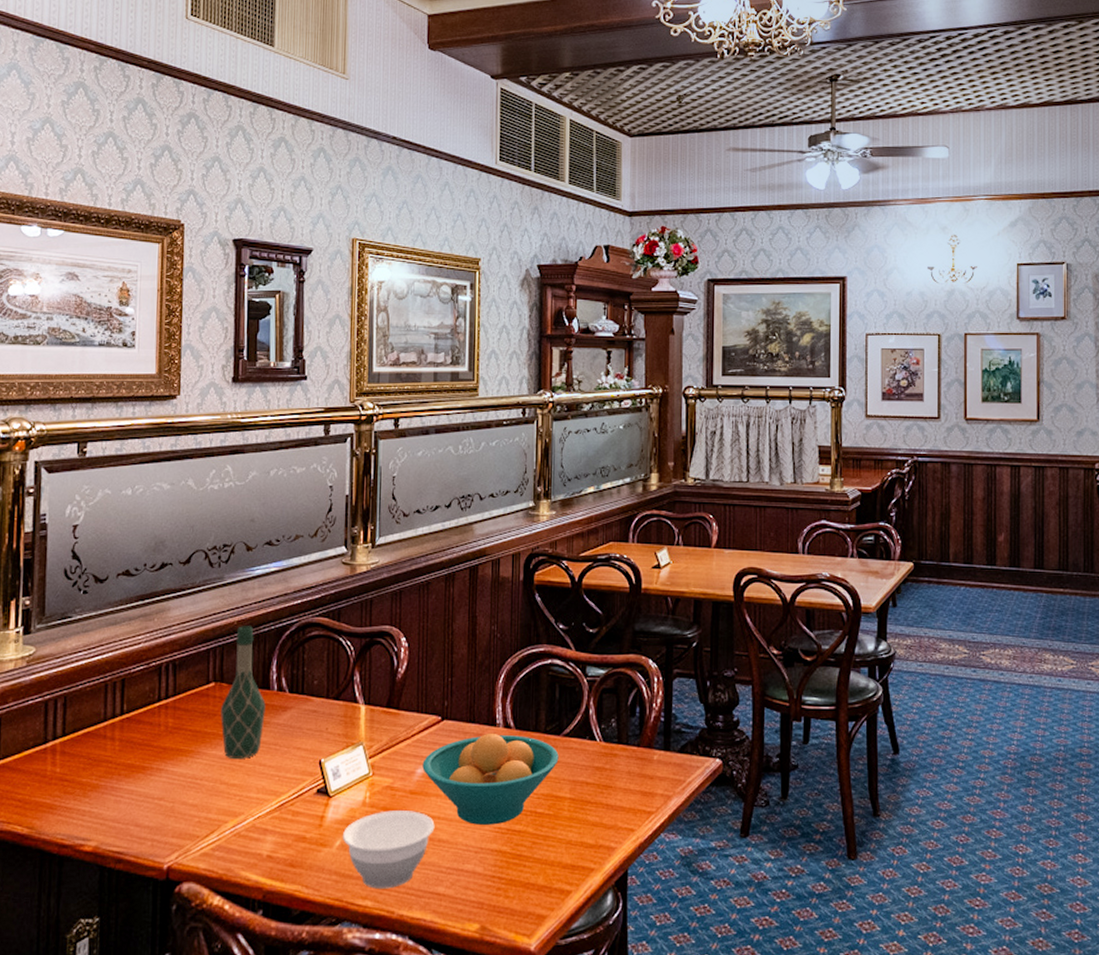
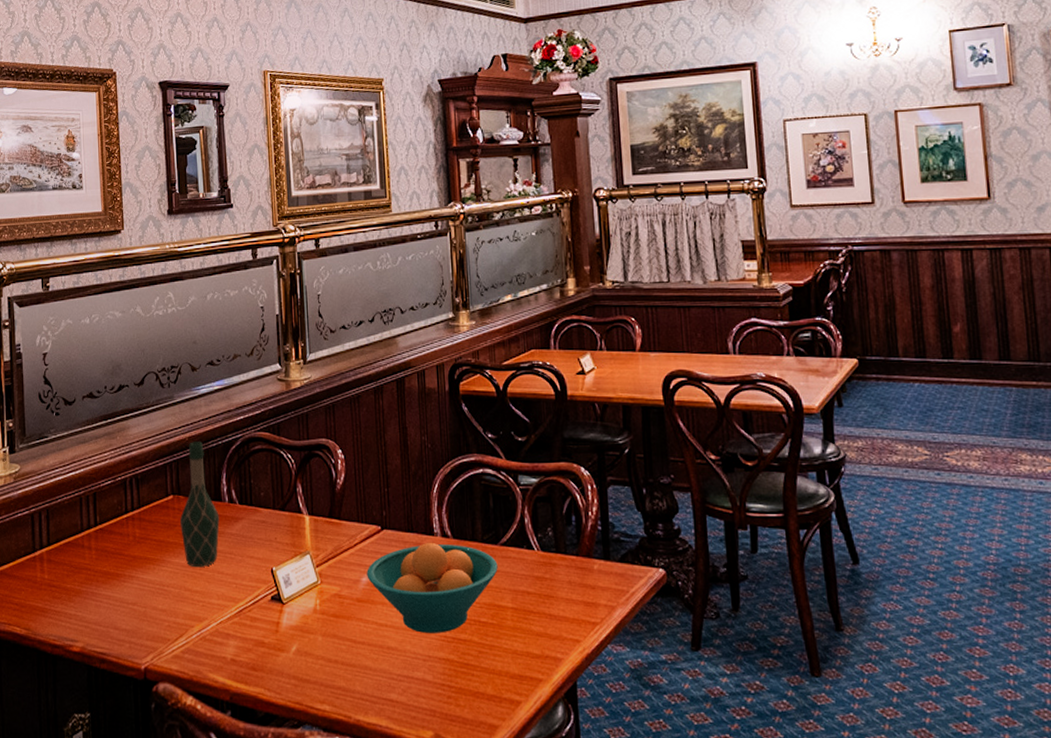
bowl: present [342,810,435,889] -> none [297,618,383,694]

